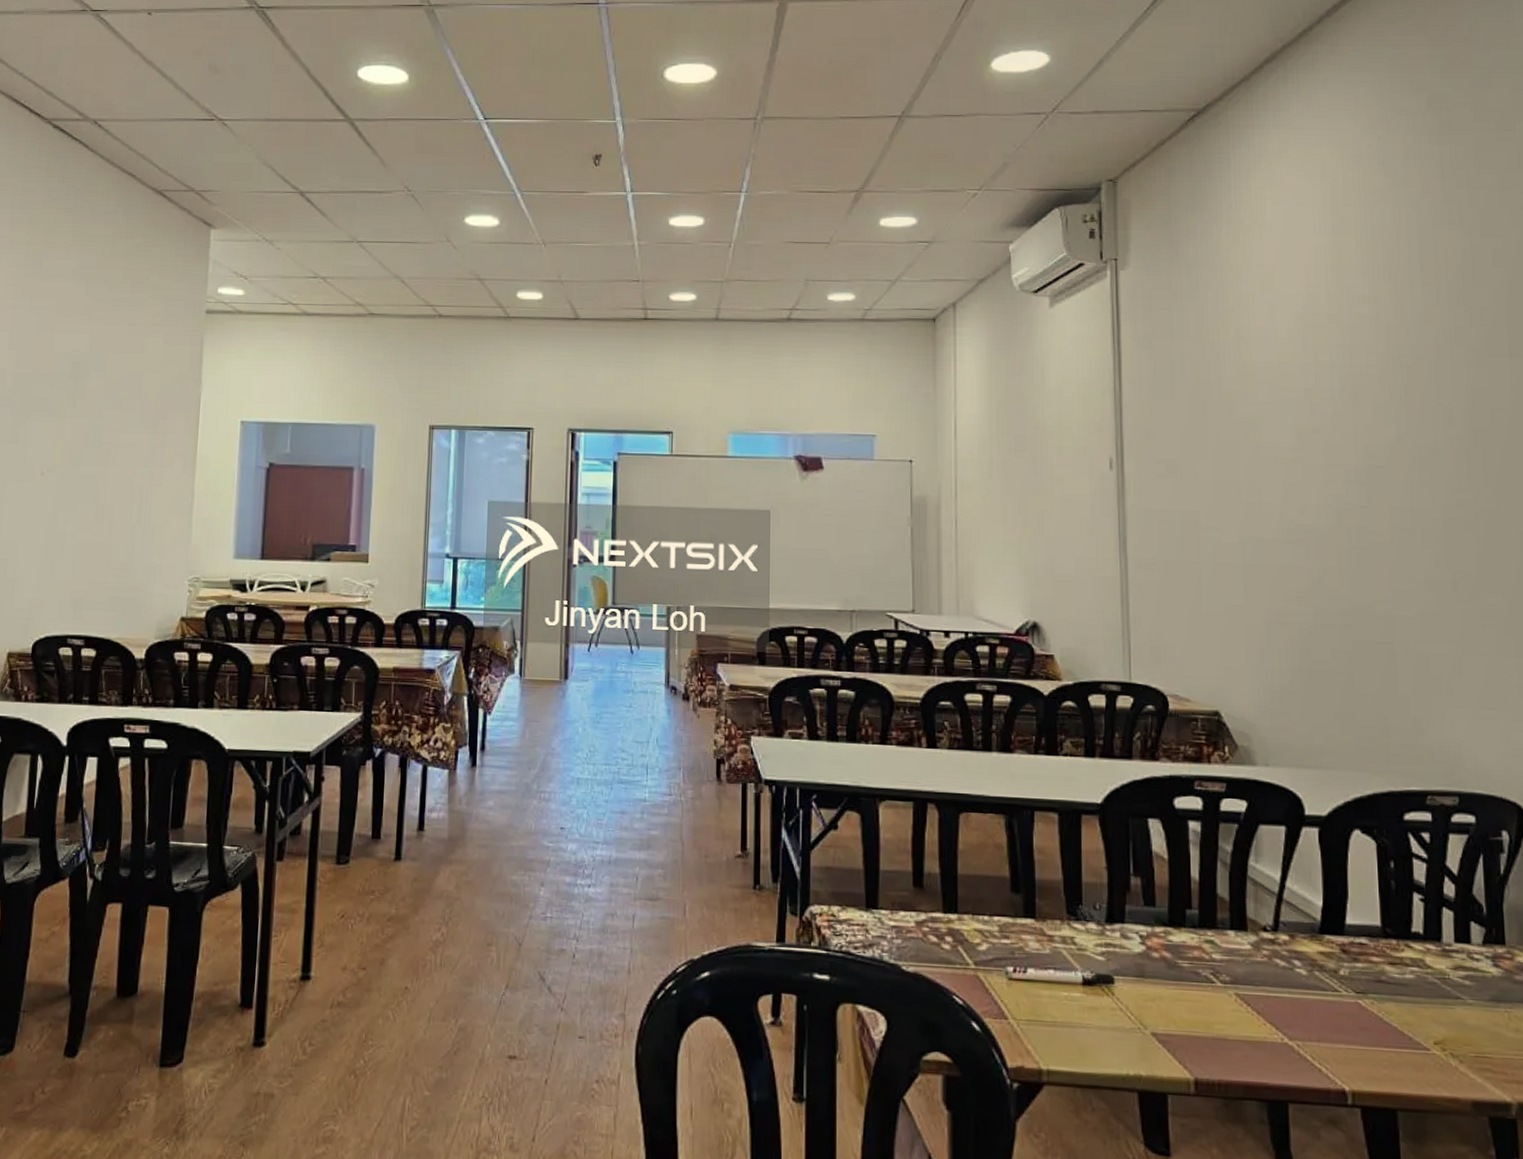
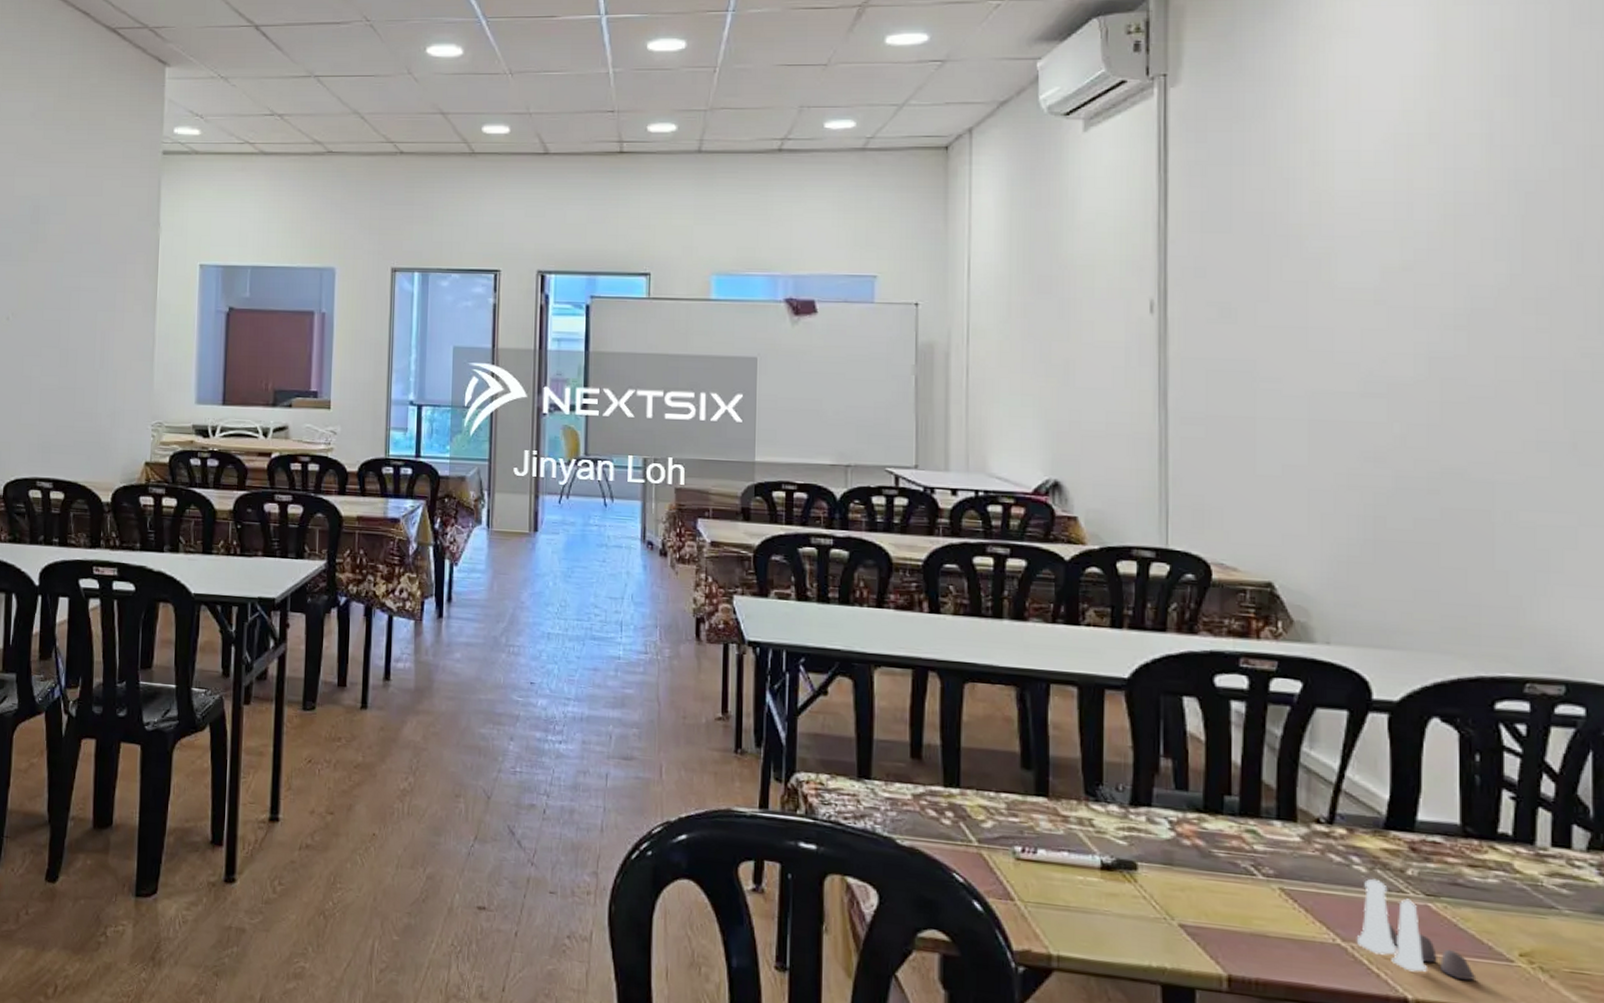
salt and pepper shaker set: none [1302,980,1401,1069] -> present [1357,878,1477,980]

